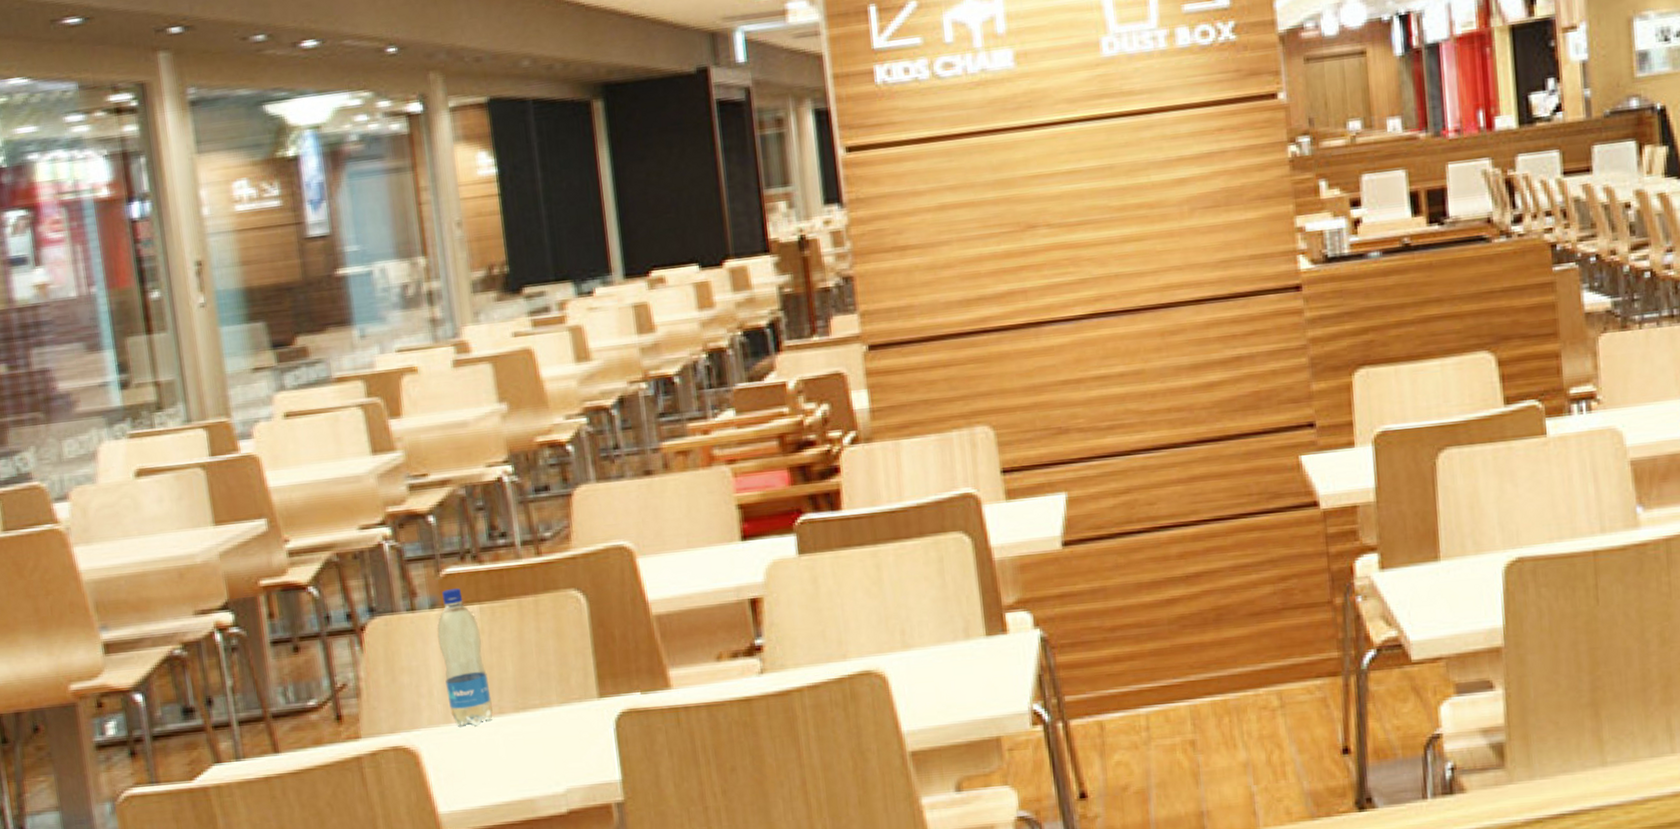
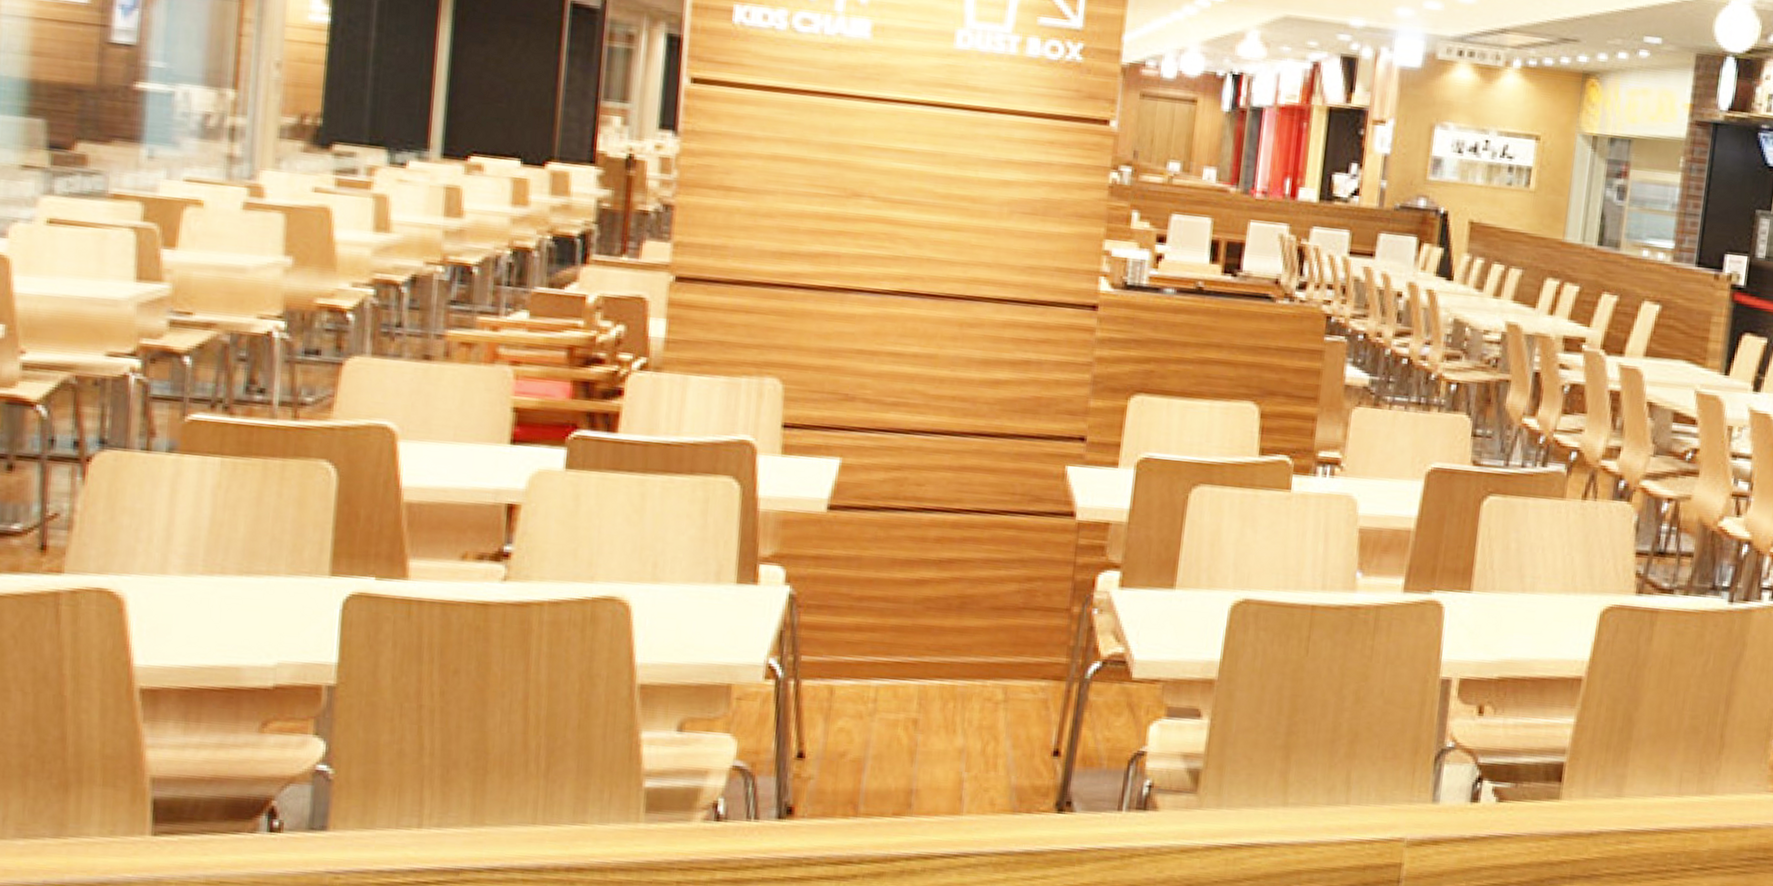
bottle: present [437,588,493,728] -> none [167,435,217,583]

